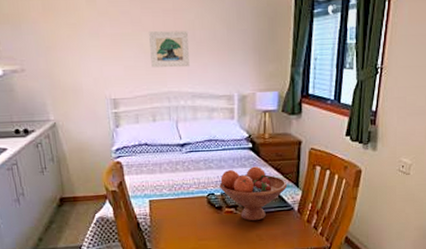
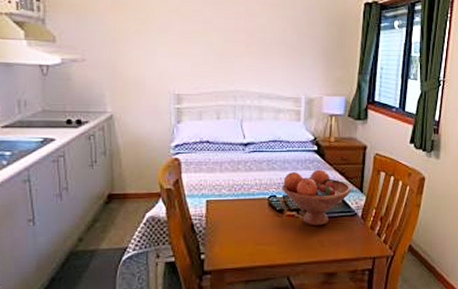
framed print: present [149,31,190,68] -> none [219,32,259,68]

